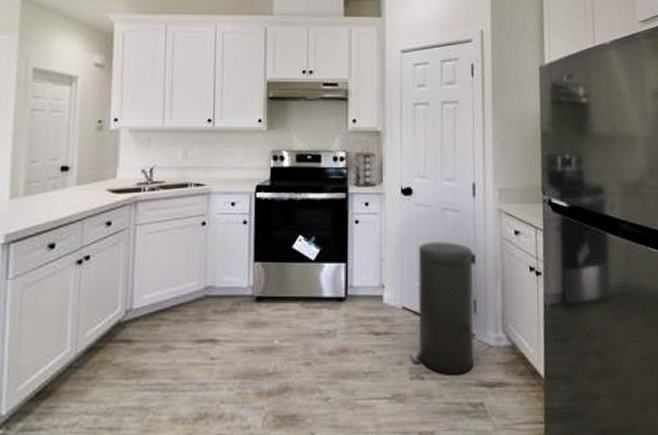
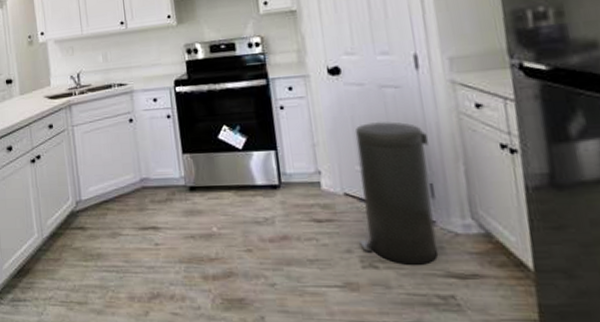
spice rack: present [353,148,378,187] -> none [269,30,299,71]

